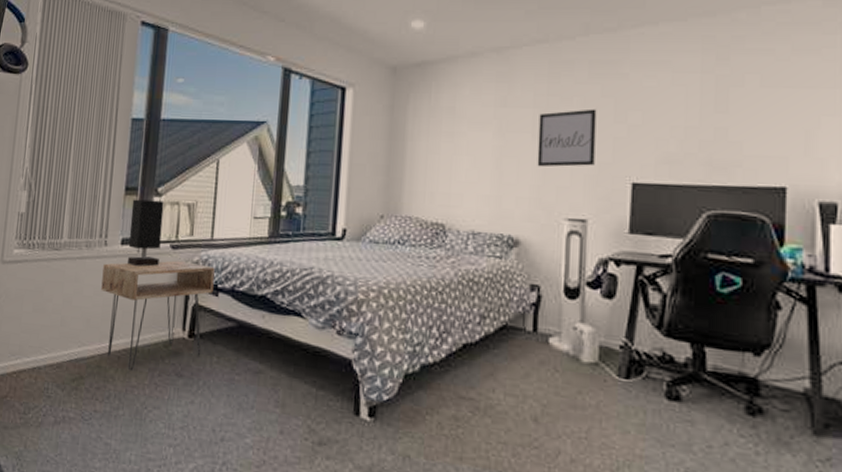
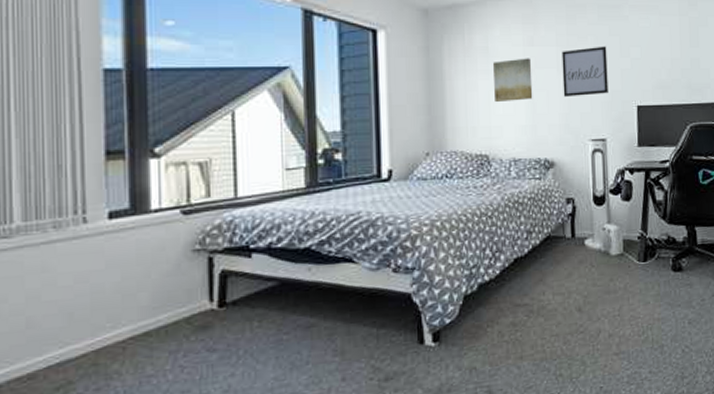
nightstand: present [101,260,215,371] -> none [85,226,244,360]
table lamp: present [128,199,164,267] -> none [118,162,167,242]
wall art: none [457,120,503,168] -> present [492,58,533,103]

